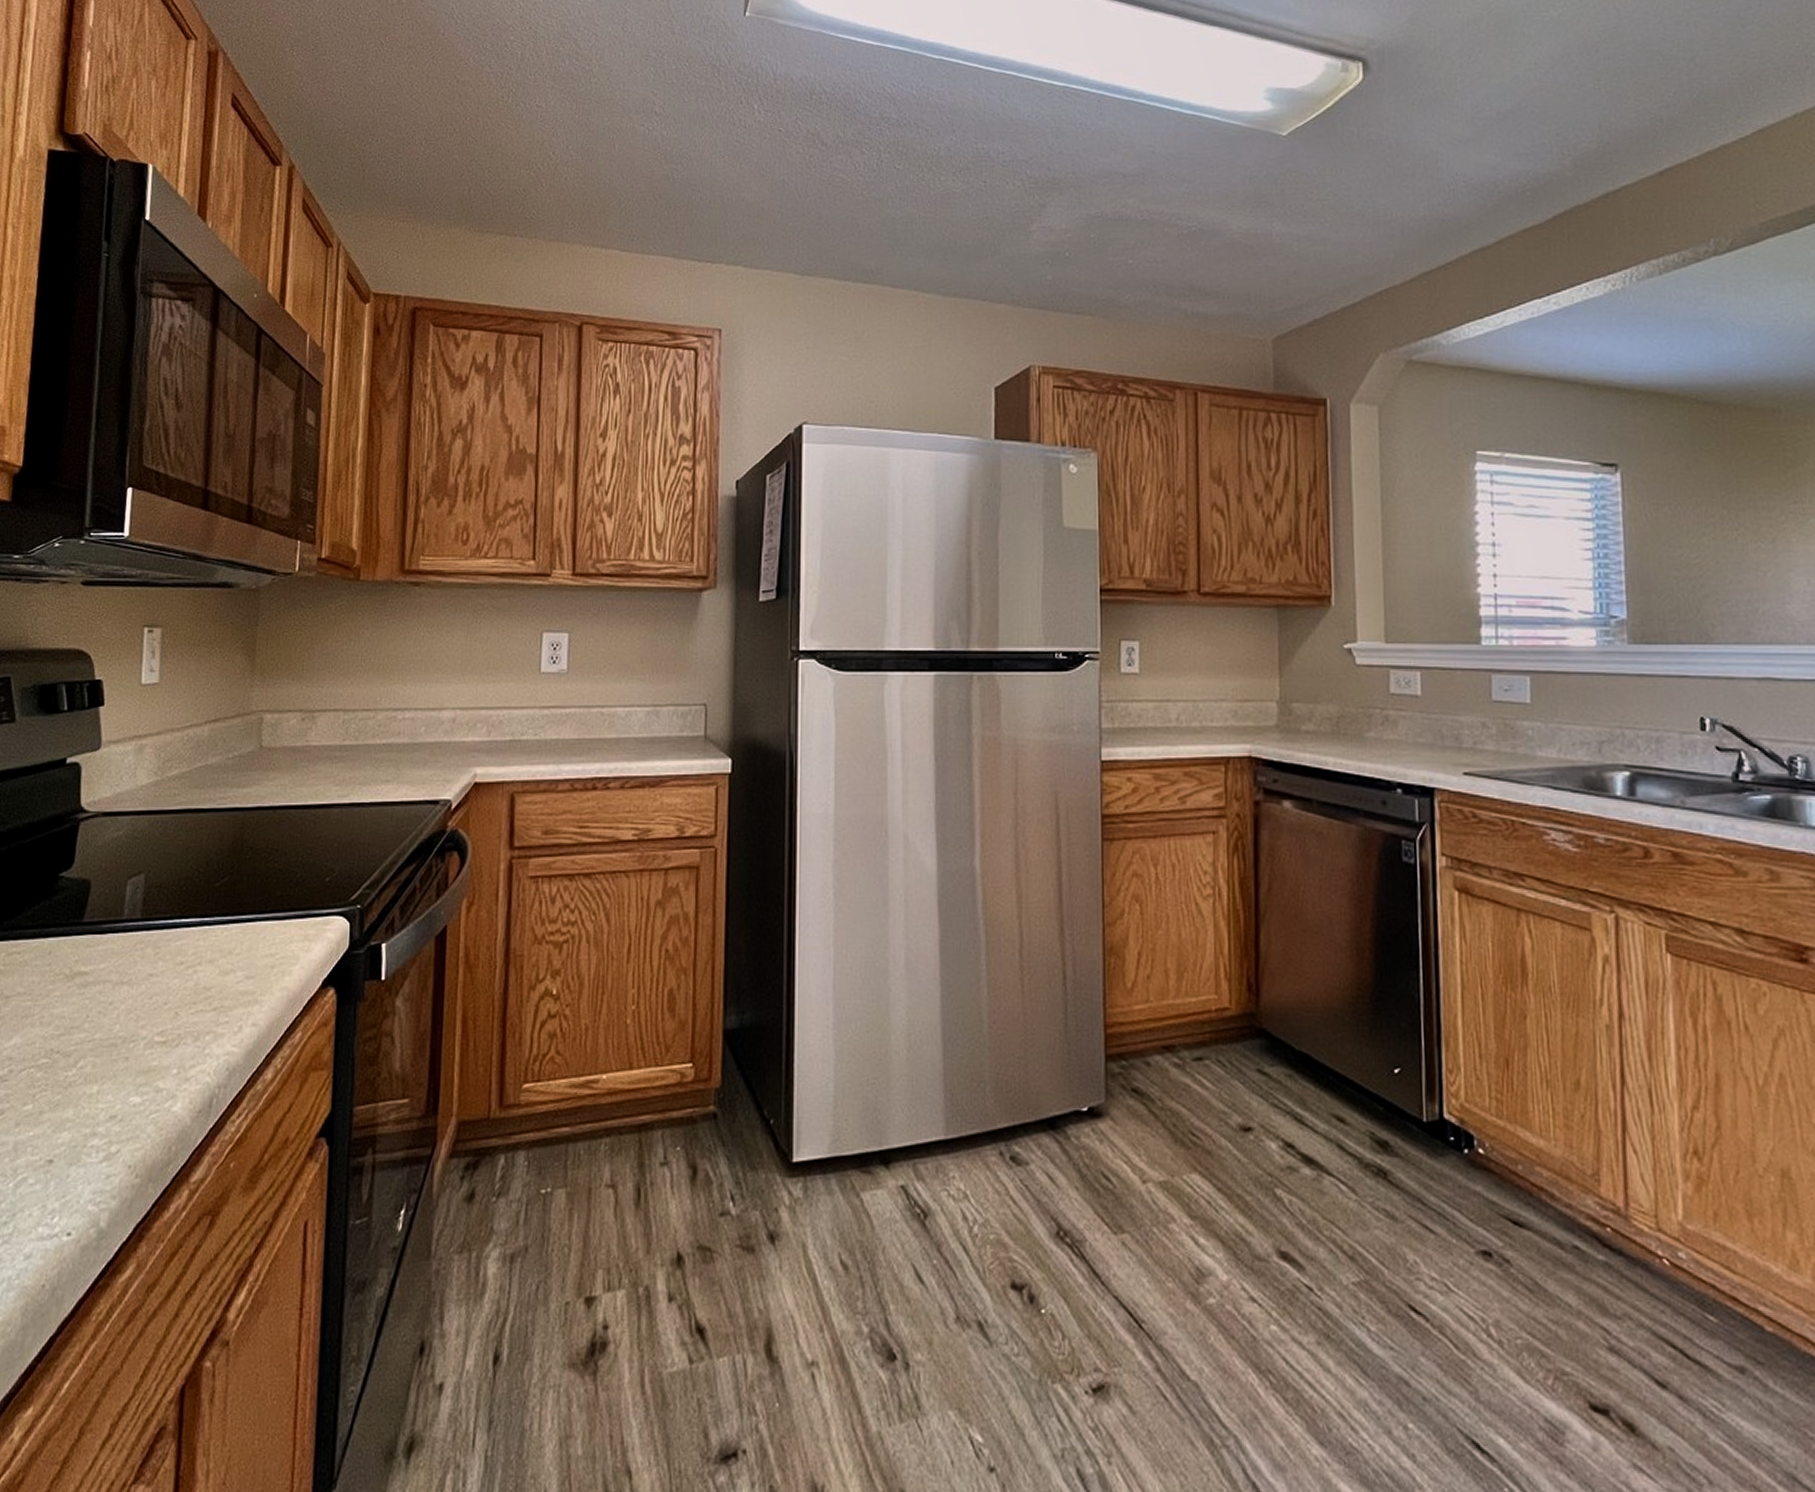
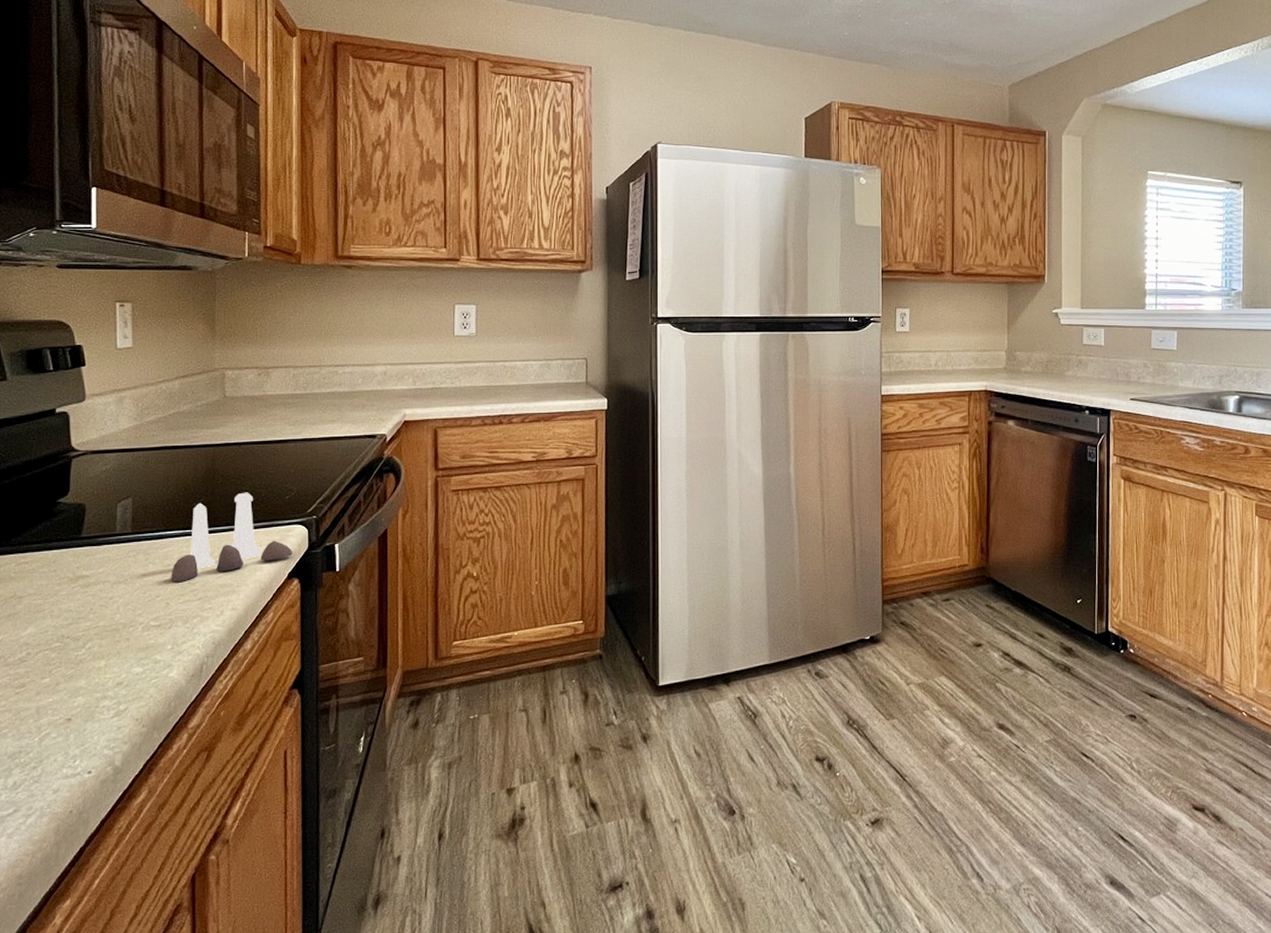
salt and pepper shaker set: none [182,871,331,987] -> present [171,492,293,583]

